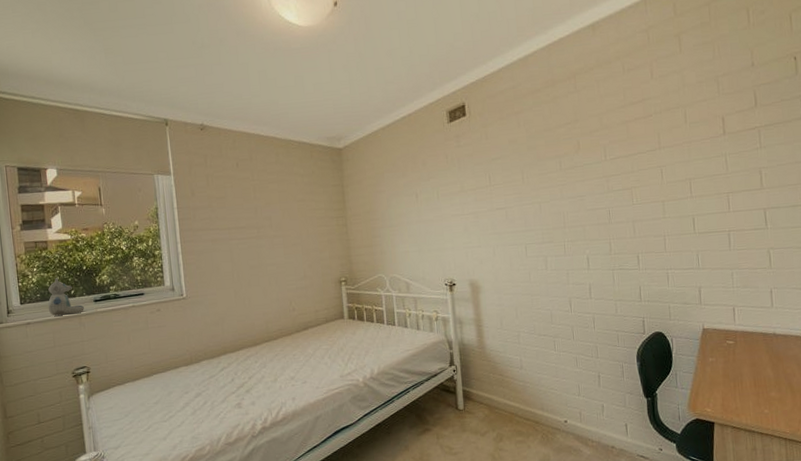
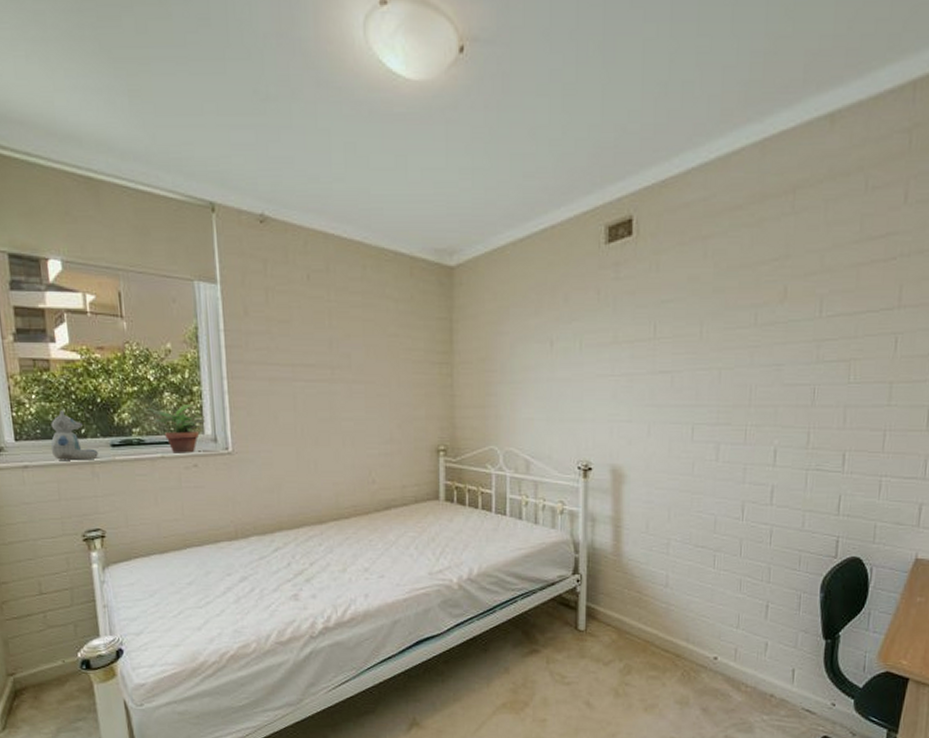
potted plant: none [119,264,165,303] -> present [144,405,205,454]

